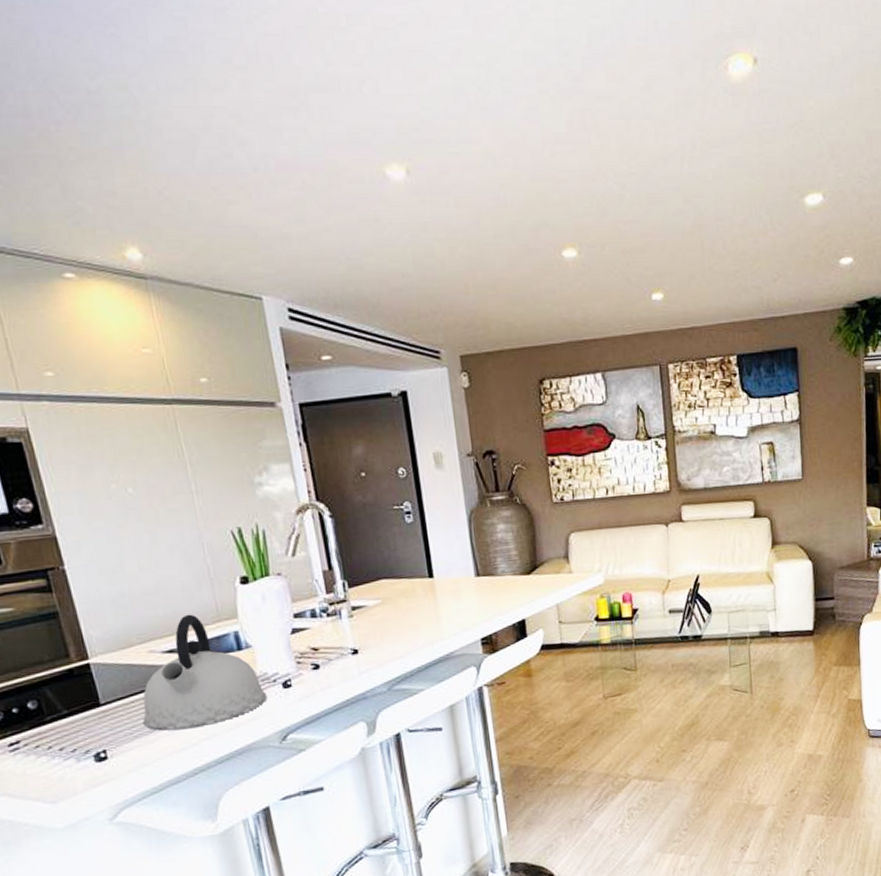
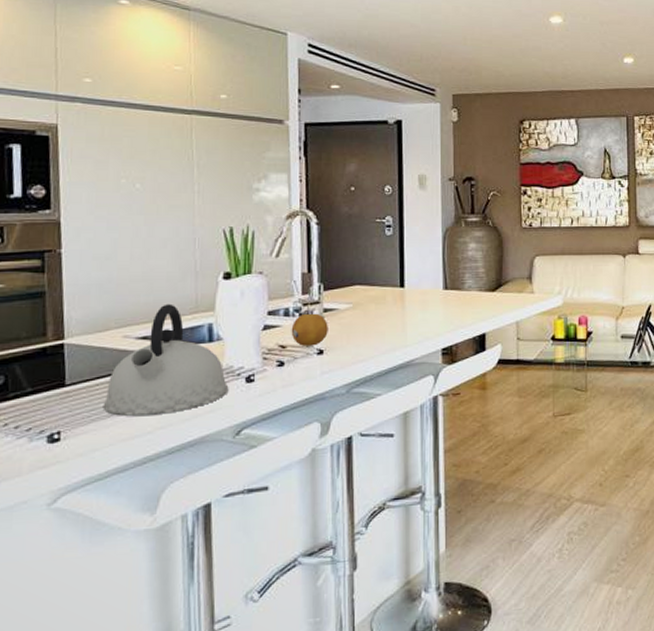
fruit: none [320,612,360,647] -> present [291,313,328,346]

